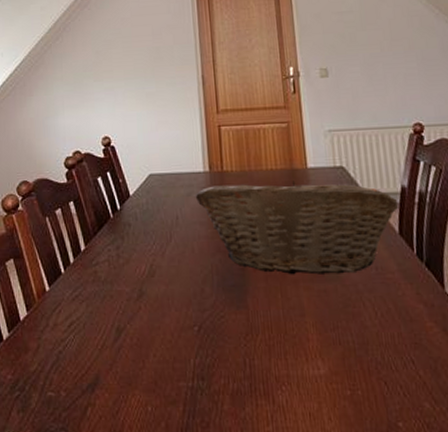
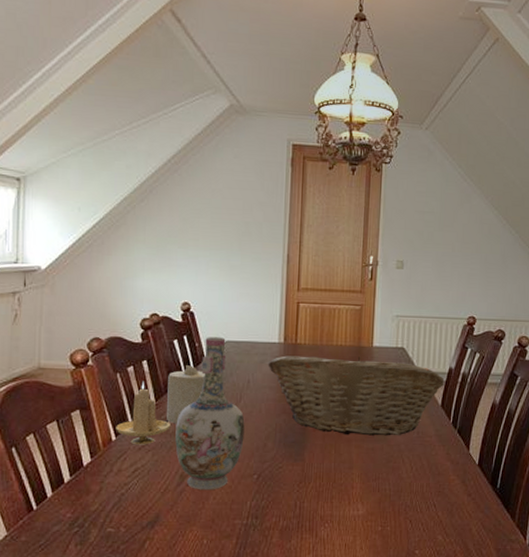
candle holder: none [49,225,102,295] -> present [116,382,171,445]
candle: none [95,204,132,269] -> present [167,365,205,423]
vase: none [107,170,179,346] -> present [175,337,245,490]

